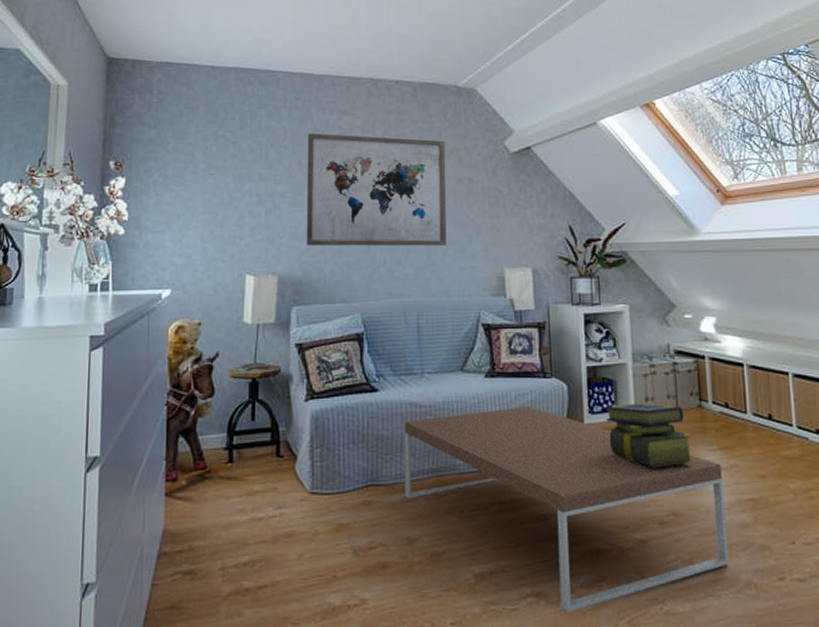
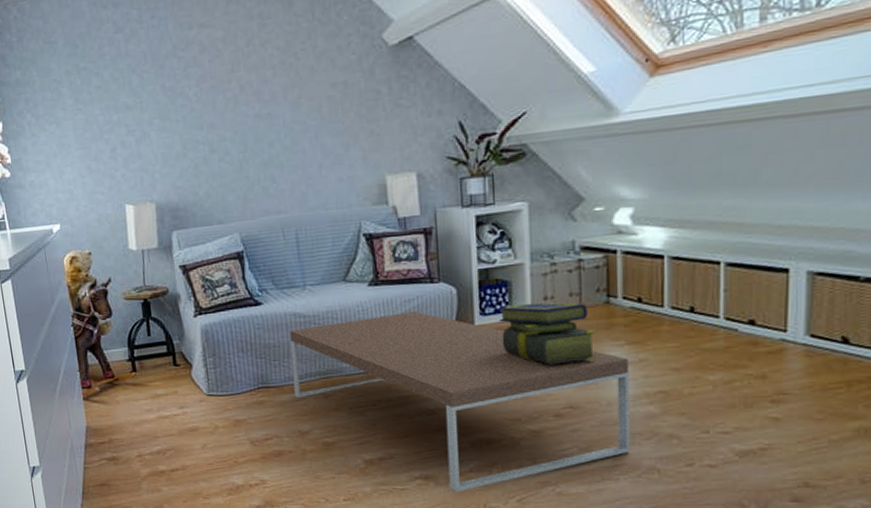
wall art: present [306,133,447,247] -> none [168,42,322,171]

